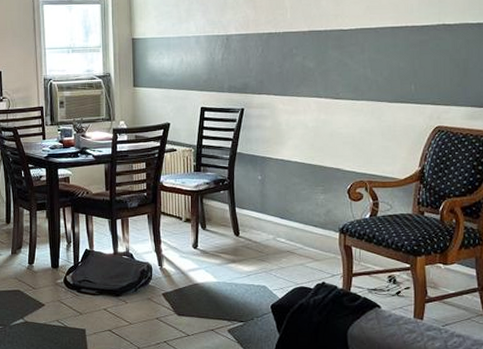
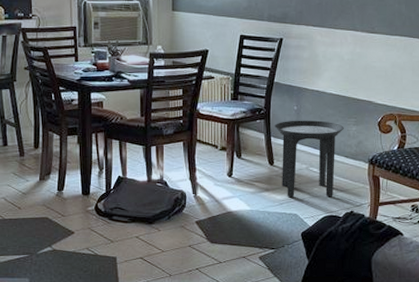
side table: none [238,190,311,269] -> present [274,120,344,198]

